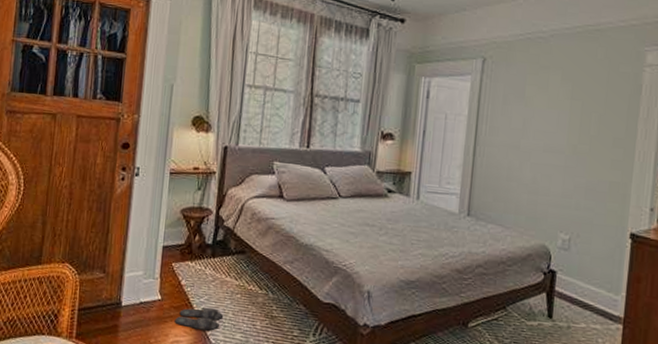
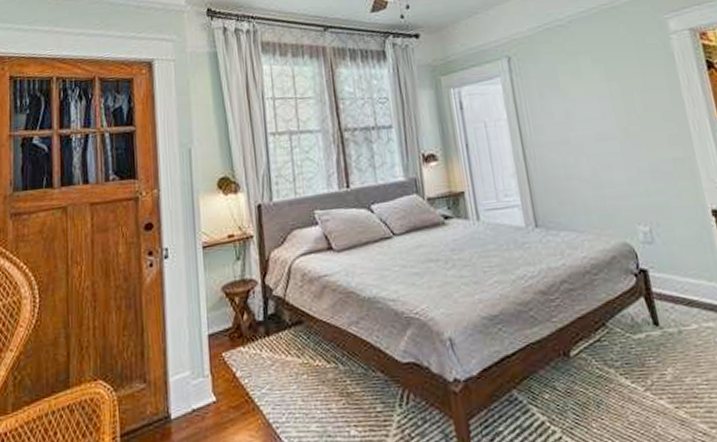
slippers: present [175,307,223,331] -> none [236,398,291,430]

